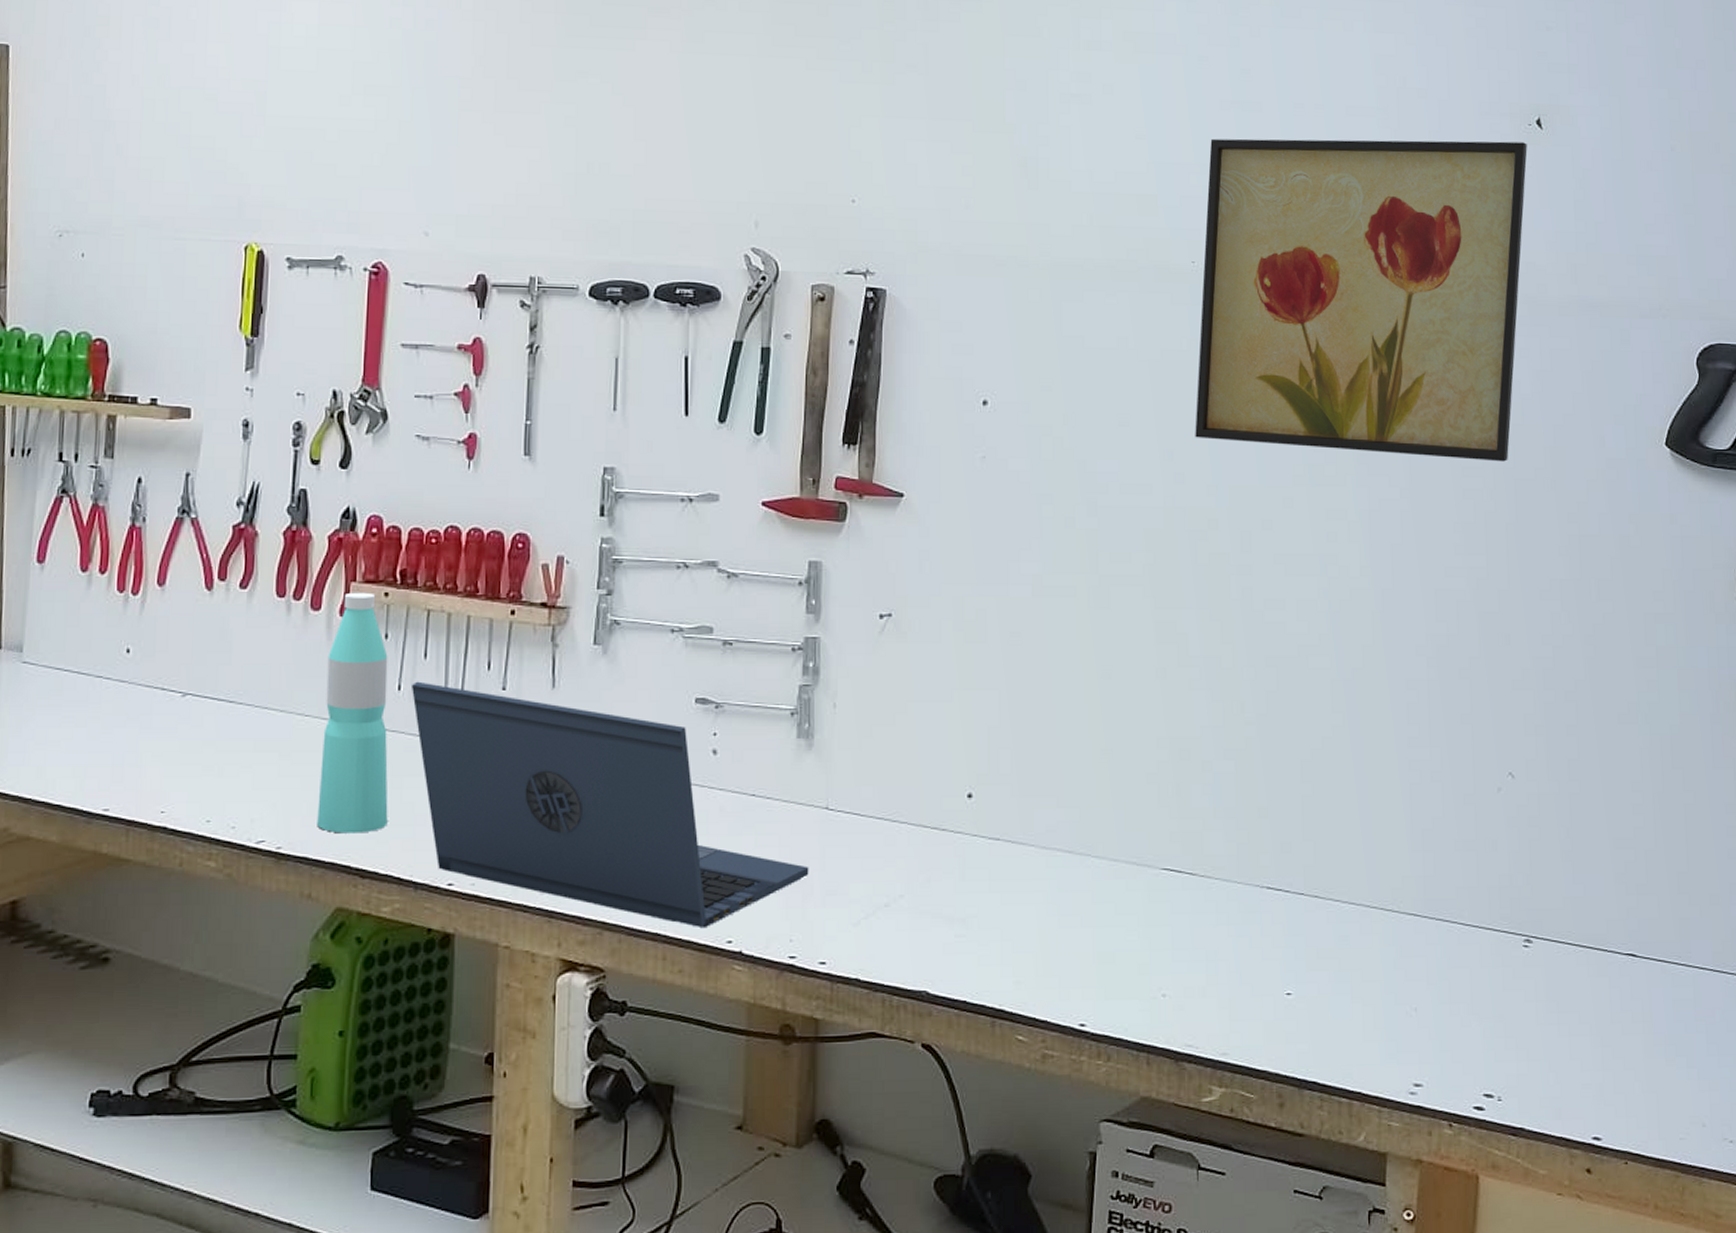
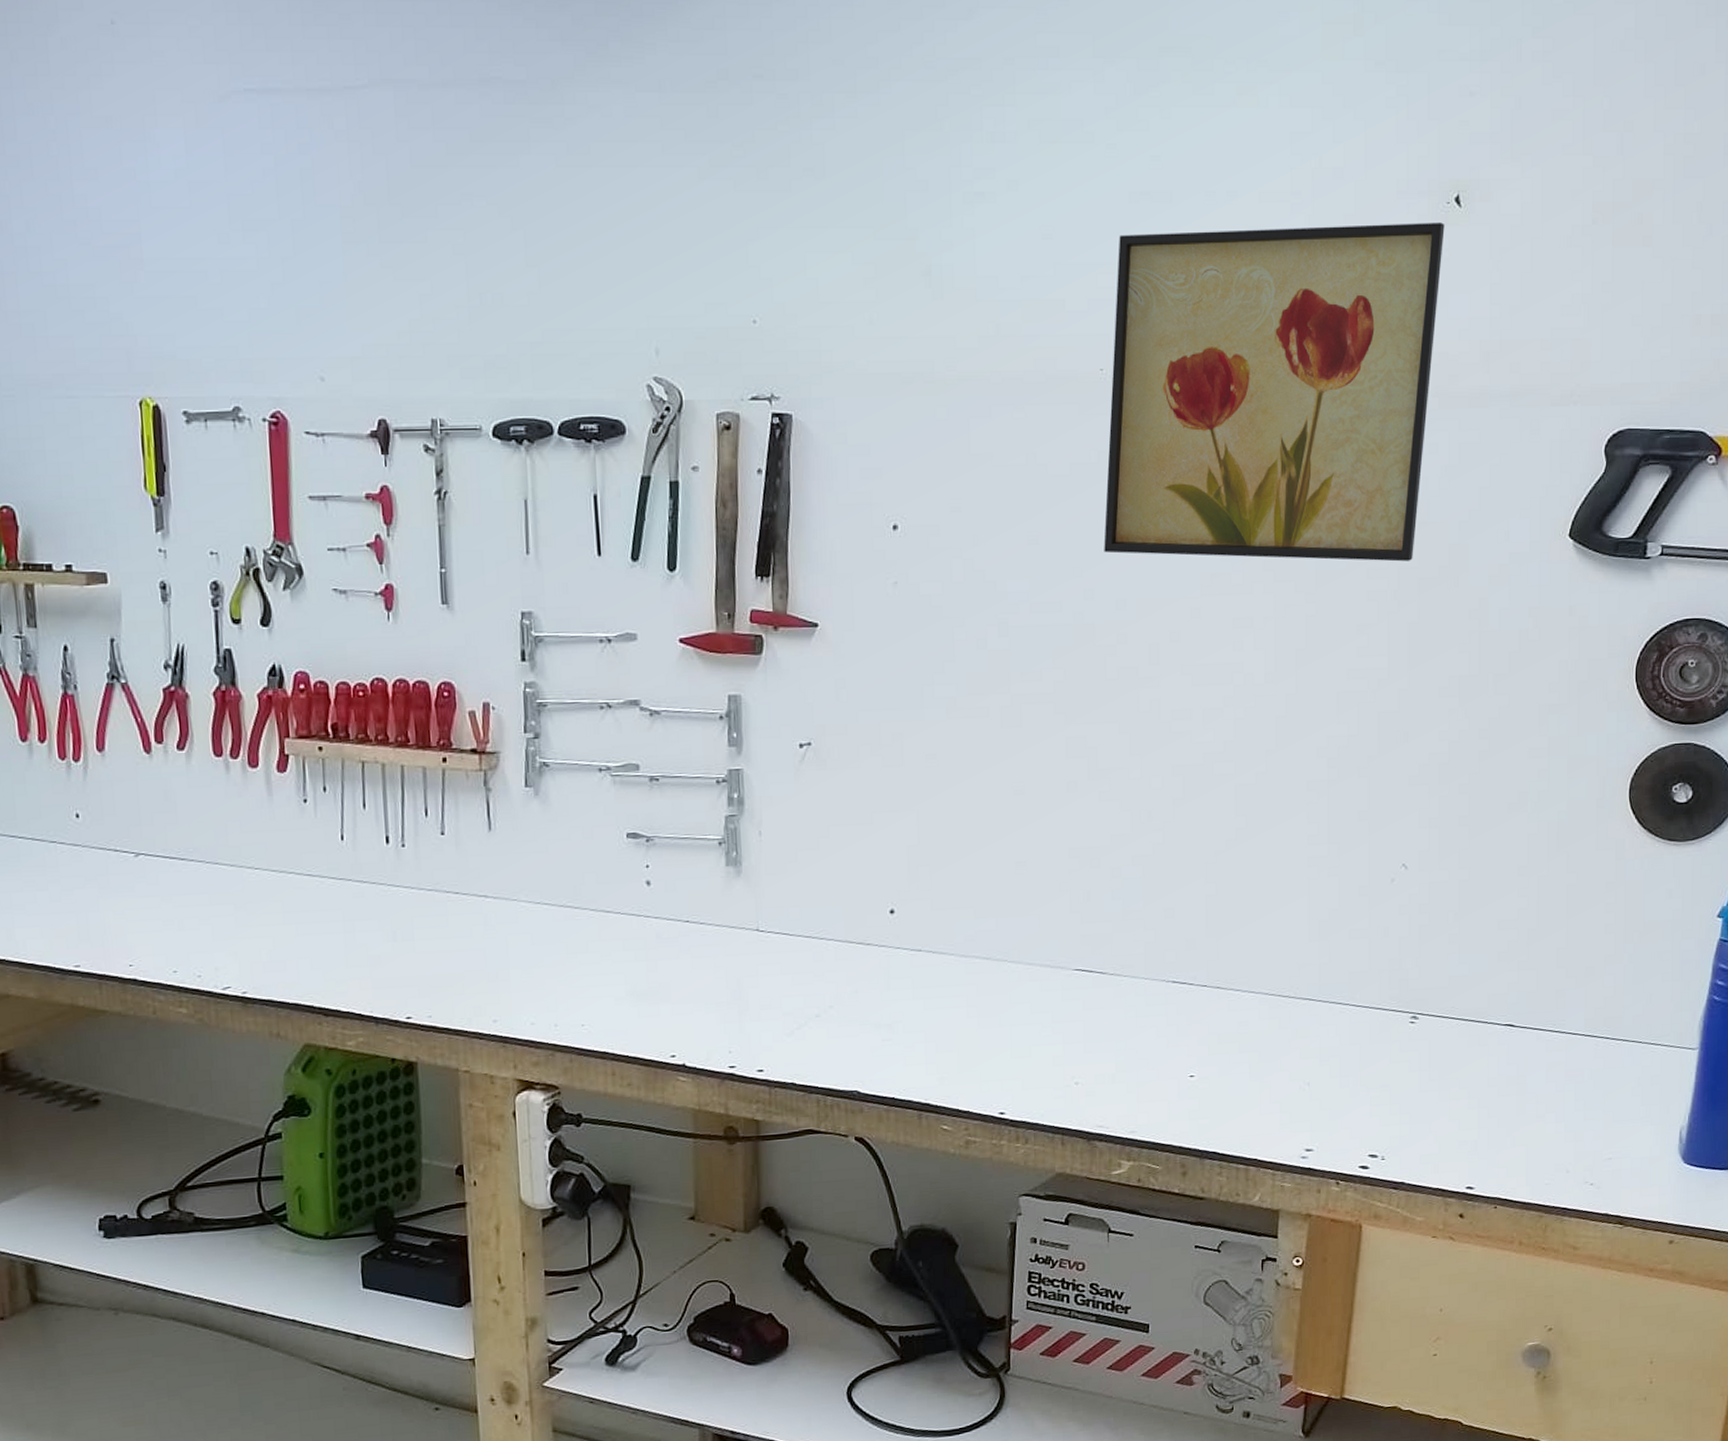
water bottle: present [317,592,388,834] -> none [270,747,345,977]
laptop: present [412,681,809,927] -> none [354,830,744,1045]

